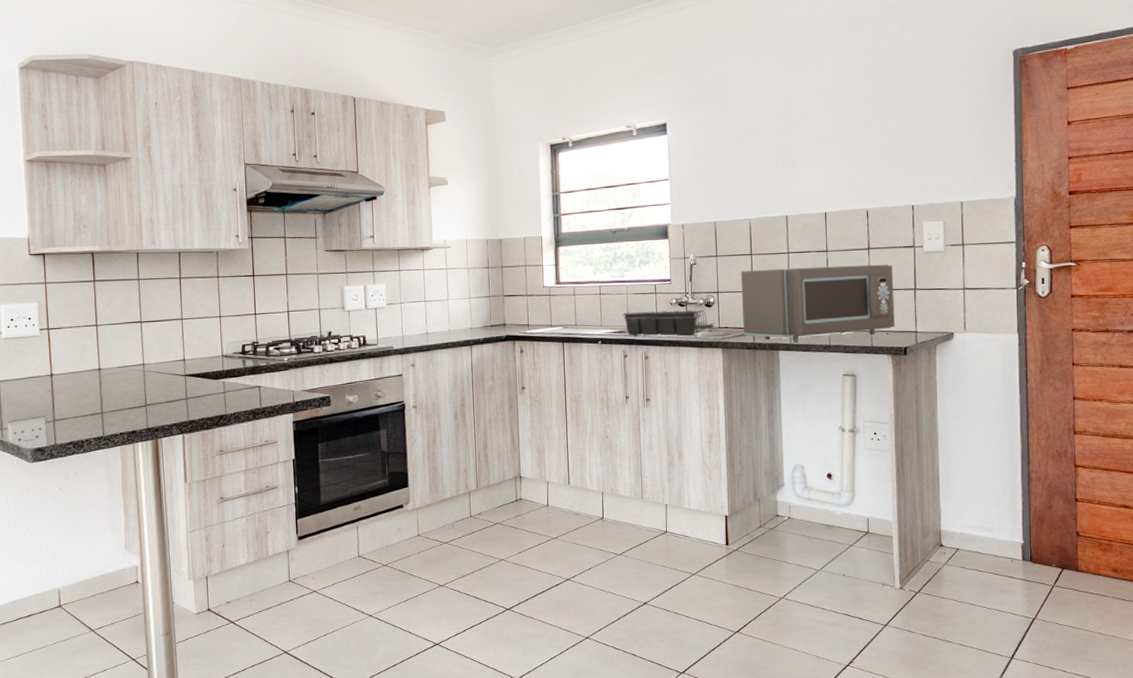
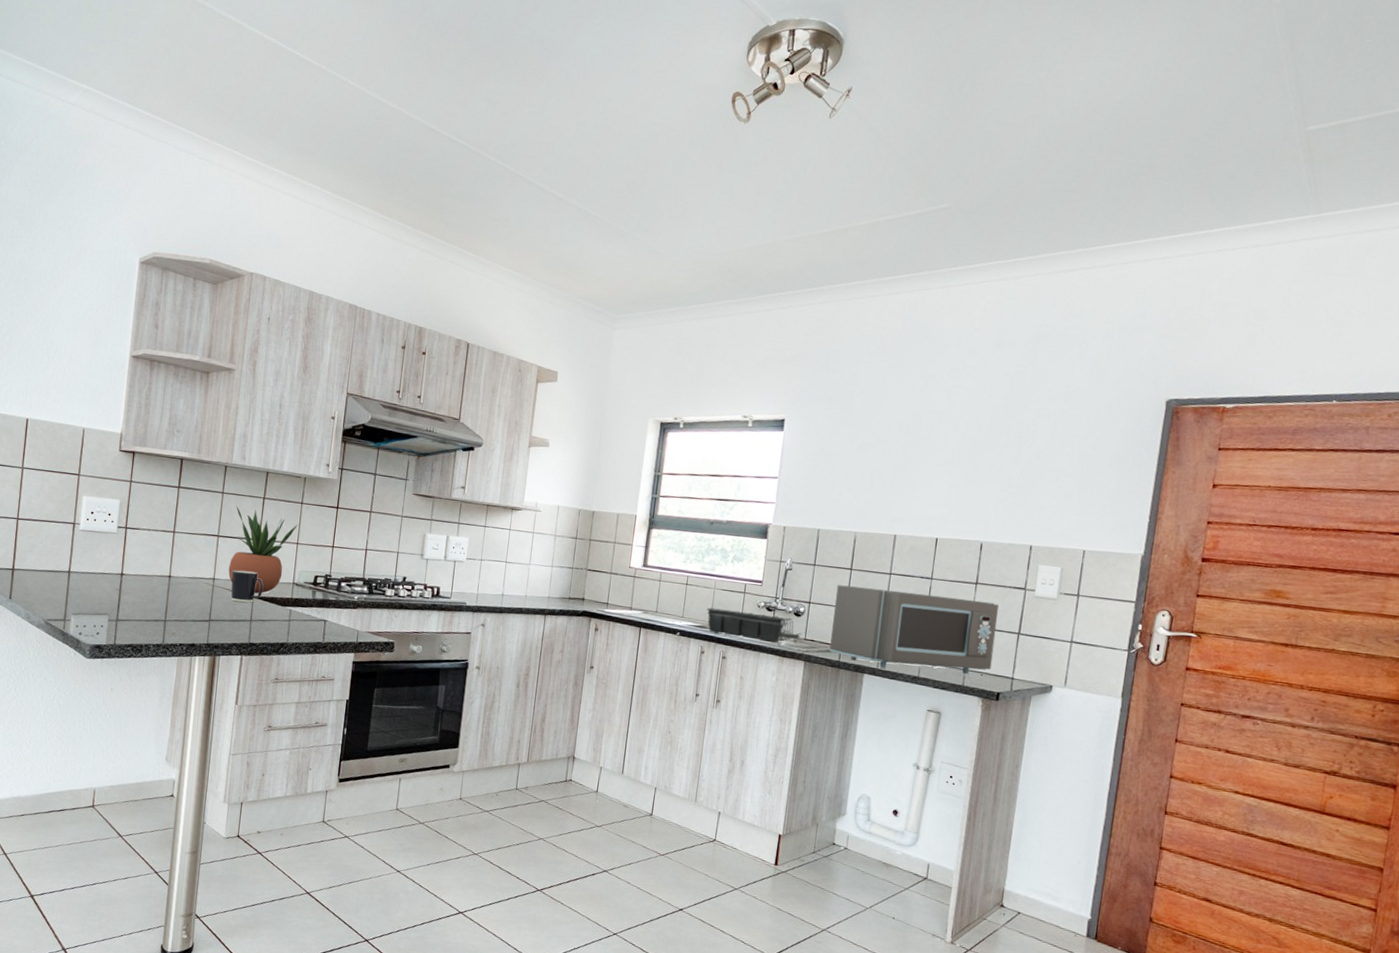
potted plant: none [154,290,217,372] -> present [228,506,298,594]
mug: none [160,351,194,383] -> present [231,570,264,603]

